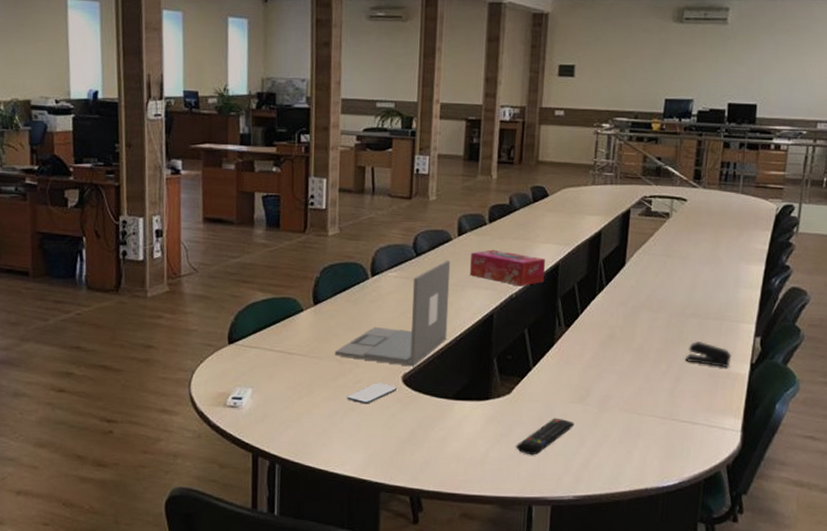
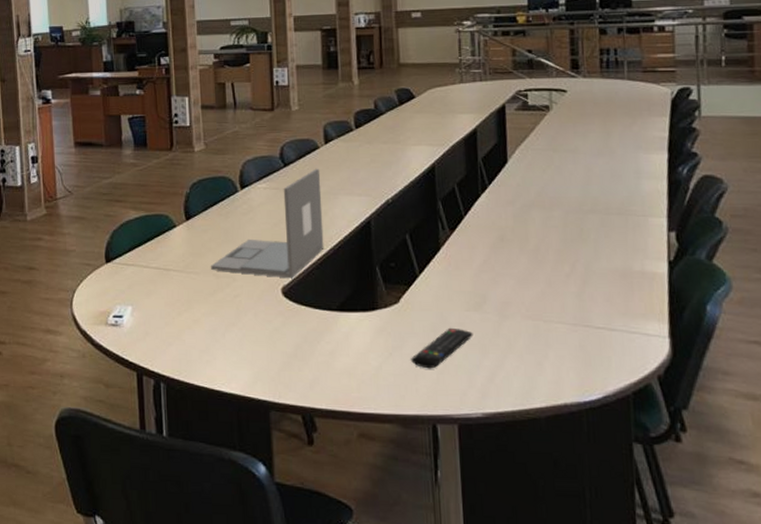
smartphone: present [347,383,398,404] -> none [227,296,278,319]
tissue box: present [469,249,546,287] -> none [339,155,421,191]
stapler: present [684,341,732,368] -> none [589,240,645,267]

